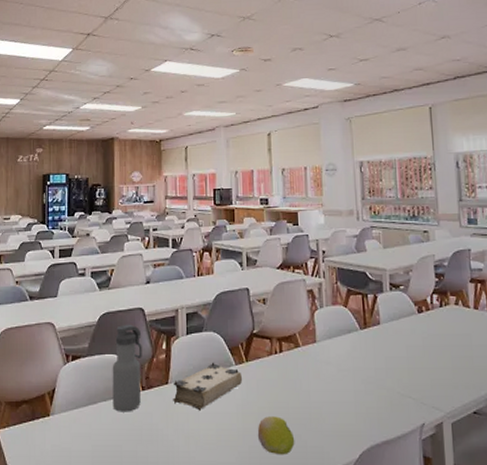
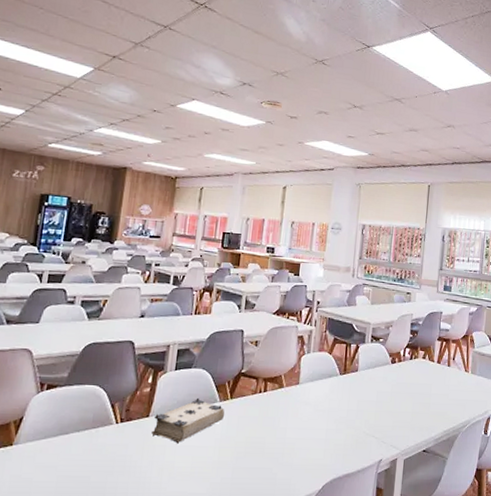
water bottle: present [112,324,142,412] -> none [86,356,128,444]
fruit: present [257,416,295,455] -> none [231,450,266,487]

